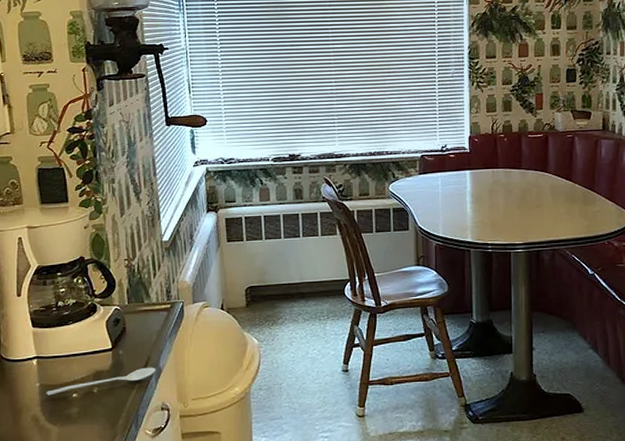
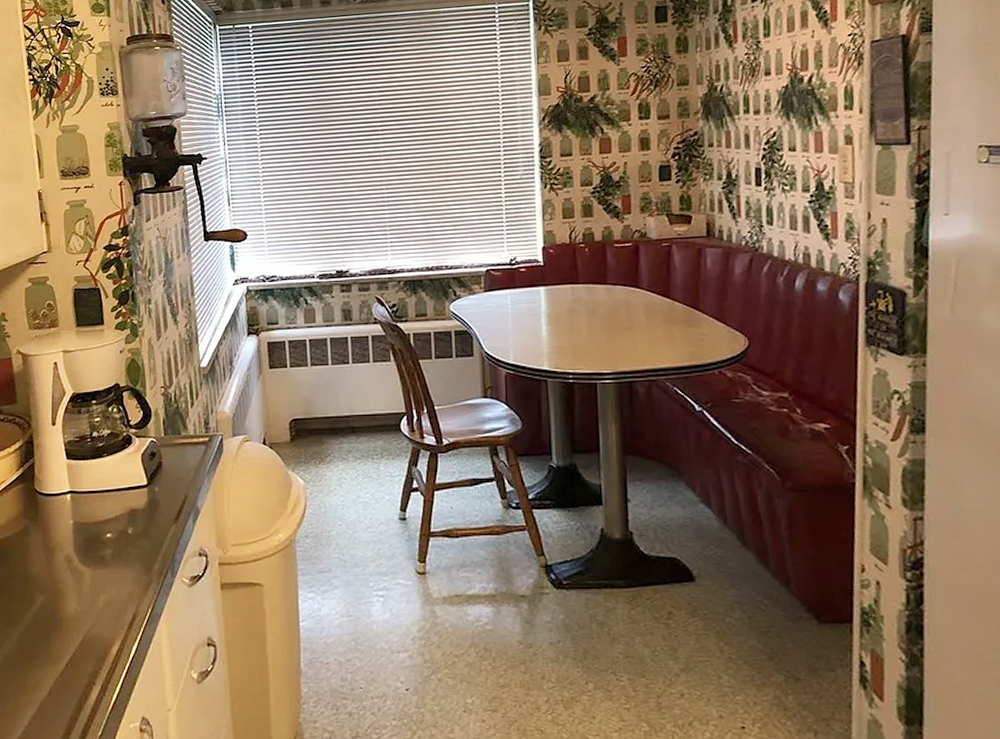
stirrer: present [46,367,156,396] -> none [80,507,193,534]

